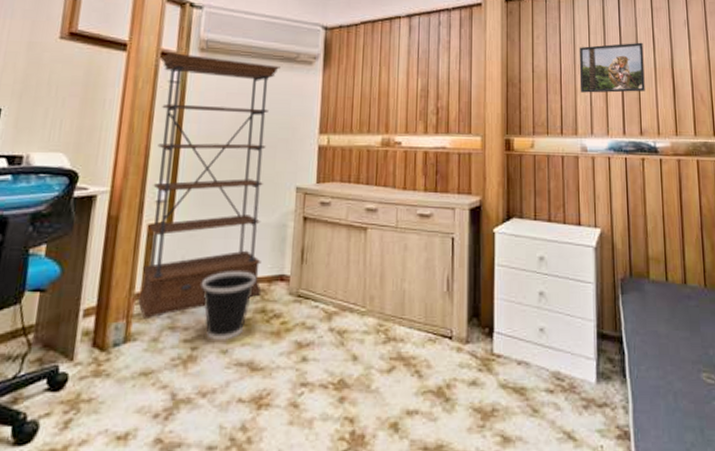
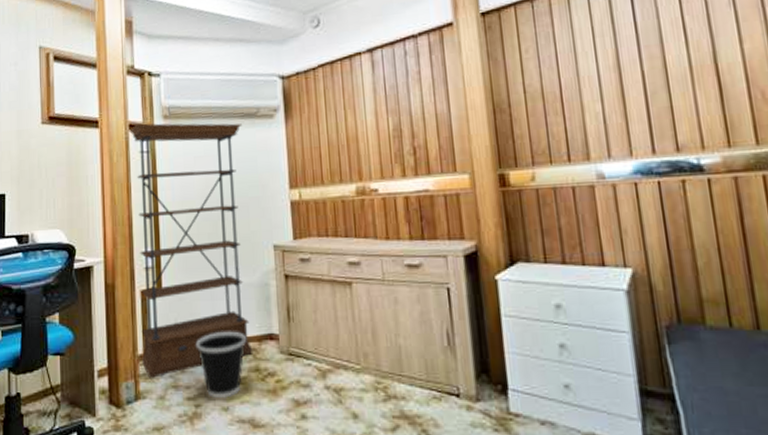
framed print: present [579,42,645,93] -> none [581,36,679,109]

